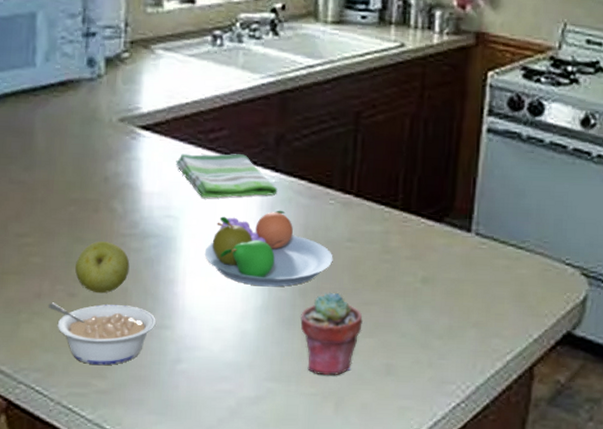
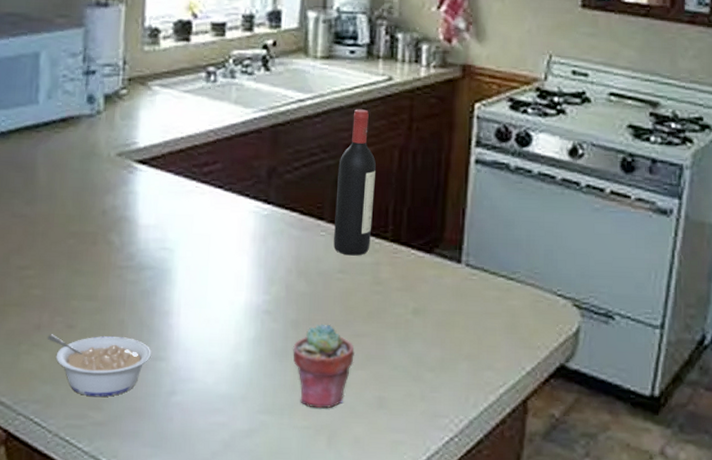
apple: present [75,241,130,294] -> none [74,273,126,325]
dish towel: present [176,153,278,198] -> none [171,186,270,230]
fruit bowl: present [204,210,333,287] -> none [198,242,325,319]
wine bottle: none [343,76,387,225] -> present [334,109,376,256]

